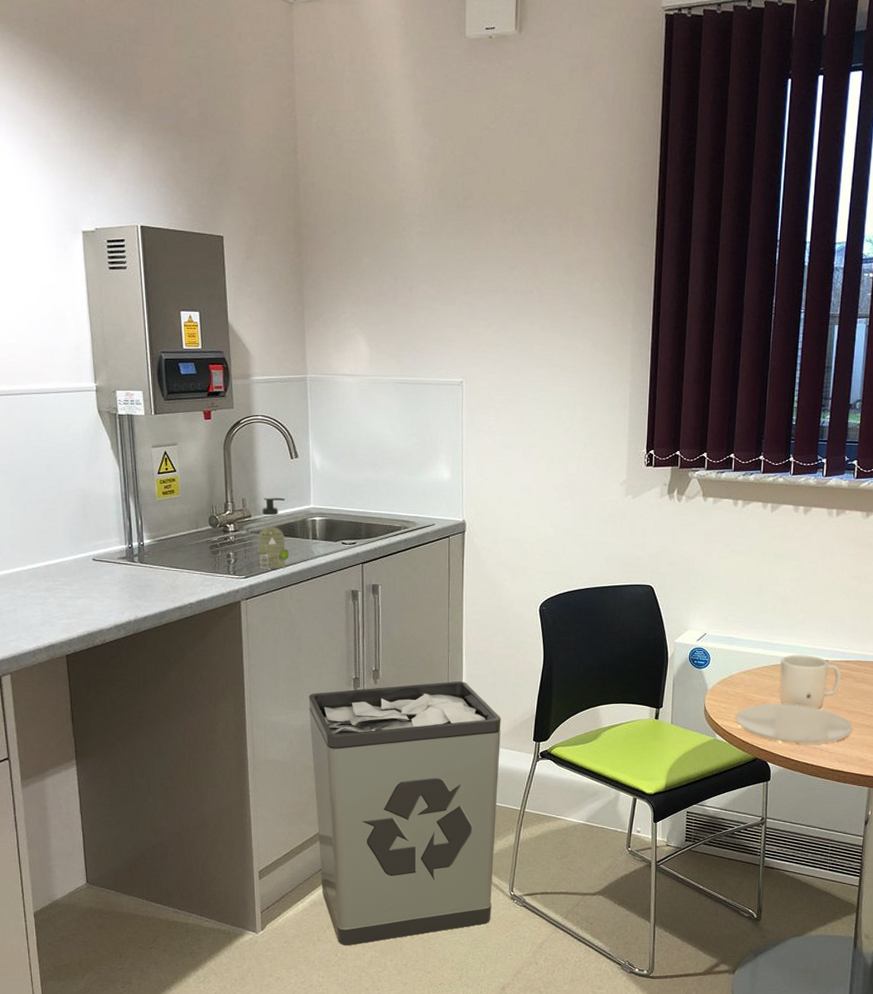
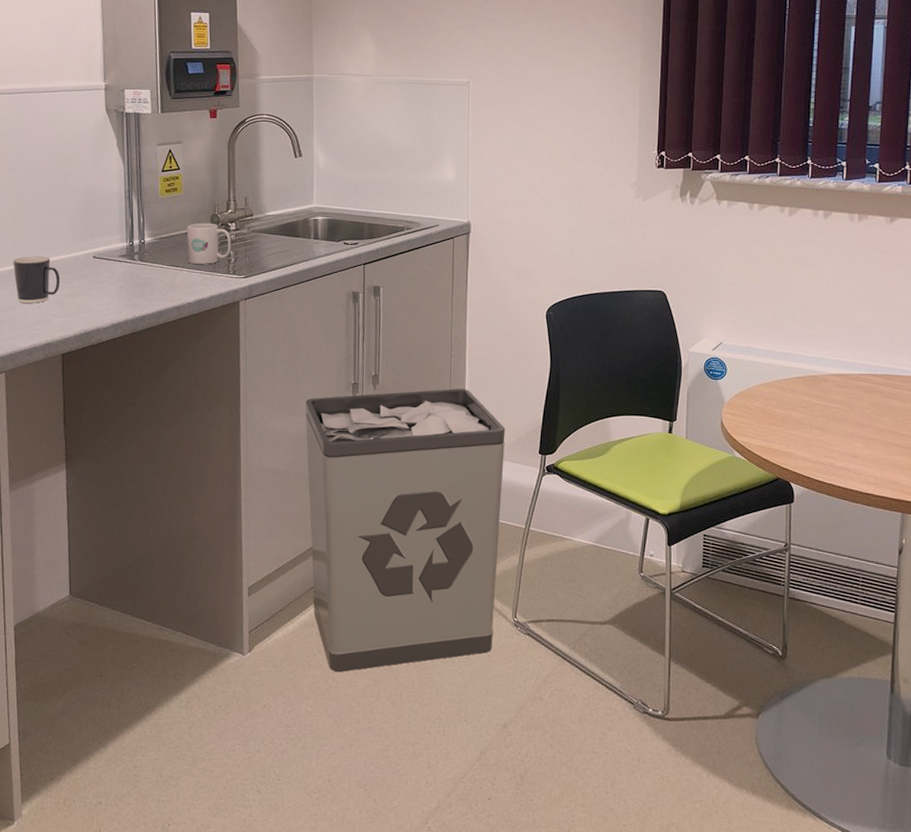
mug: none [12,559,61,606] -> present [13,256,61,303]
mug: none [185,524,231,565] -> present [186,222,232,264]
soap dispenser: present [254,497,289,569] -> none [255,196,290,269]
plate: present [735,703,853,744] -> none [754,418,882,464]
mug: present [779,655,842,709] -> none [801,367,869,426]

